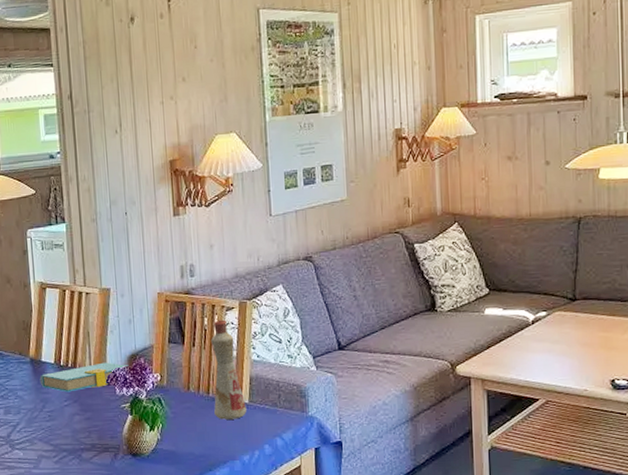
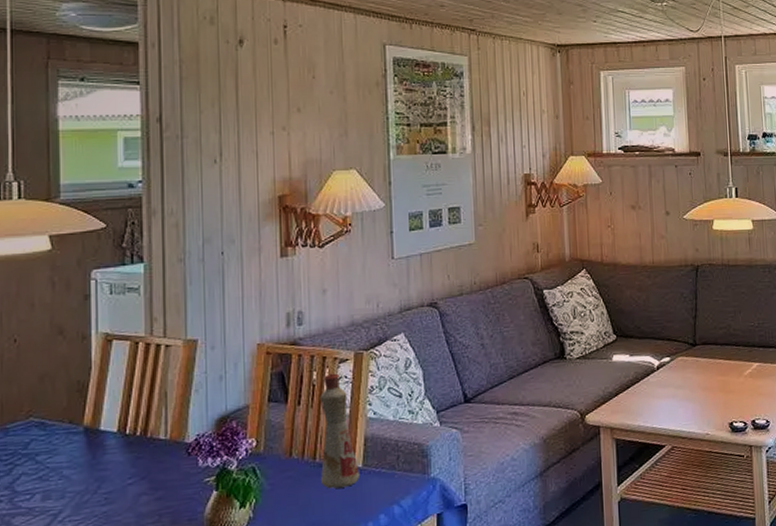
book: present [39,362,129,392] -> none [95,427,217,468]

